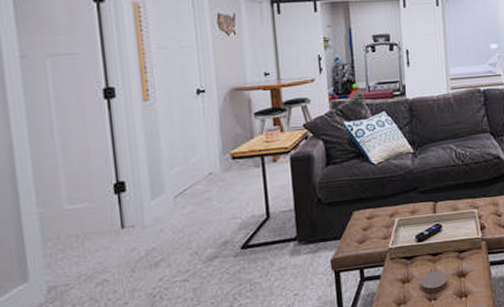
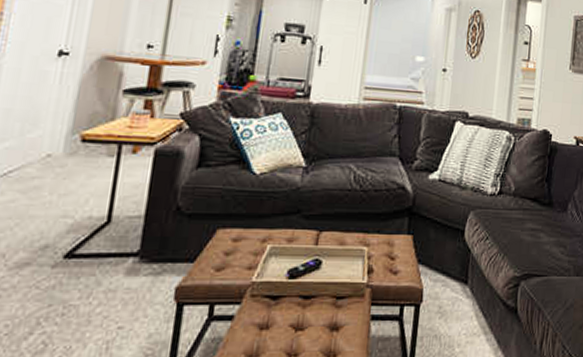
coaster: present [419,271,448,293] -> none [280,319,317,346]

